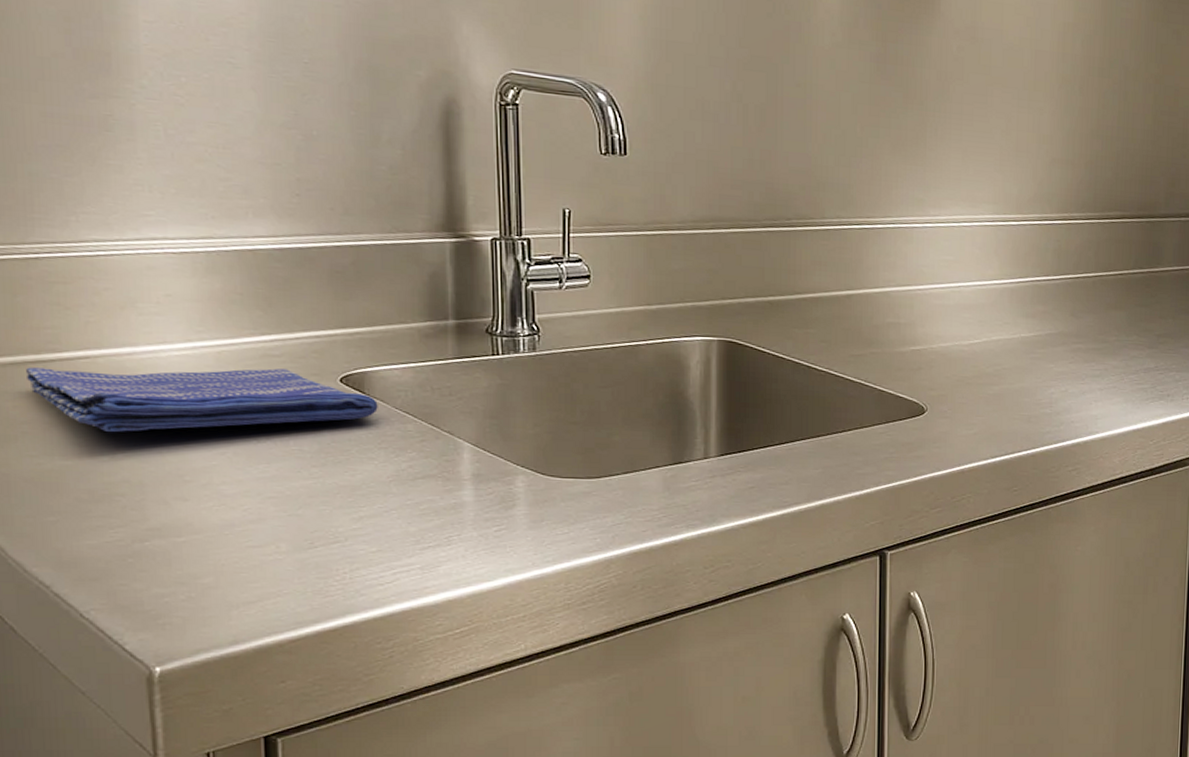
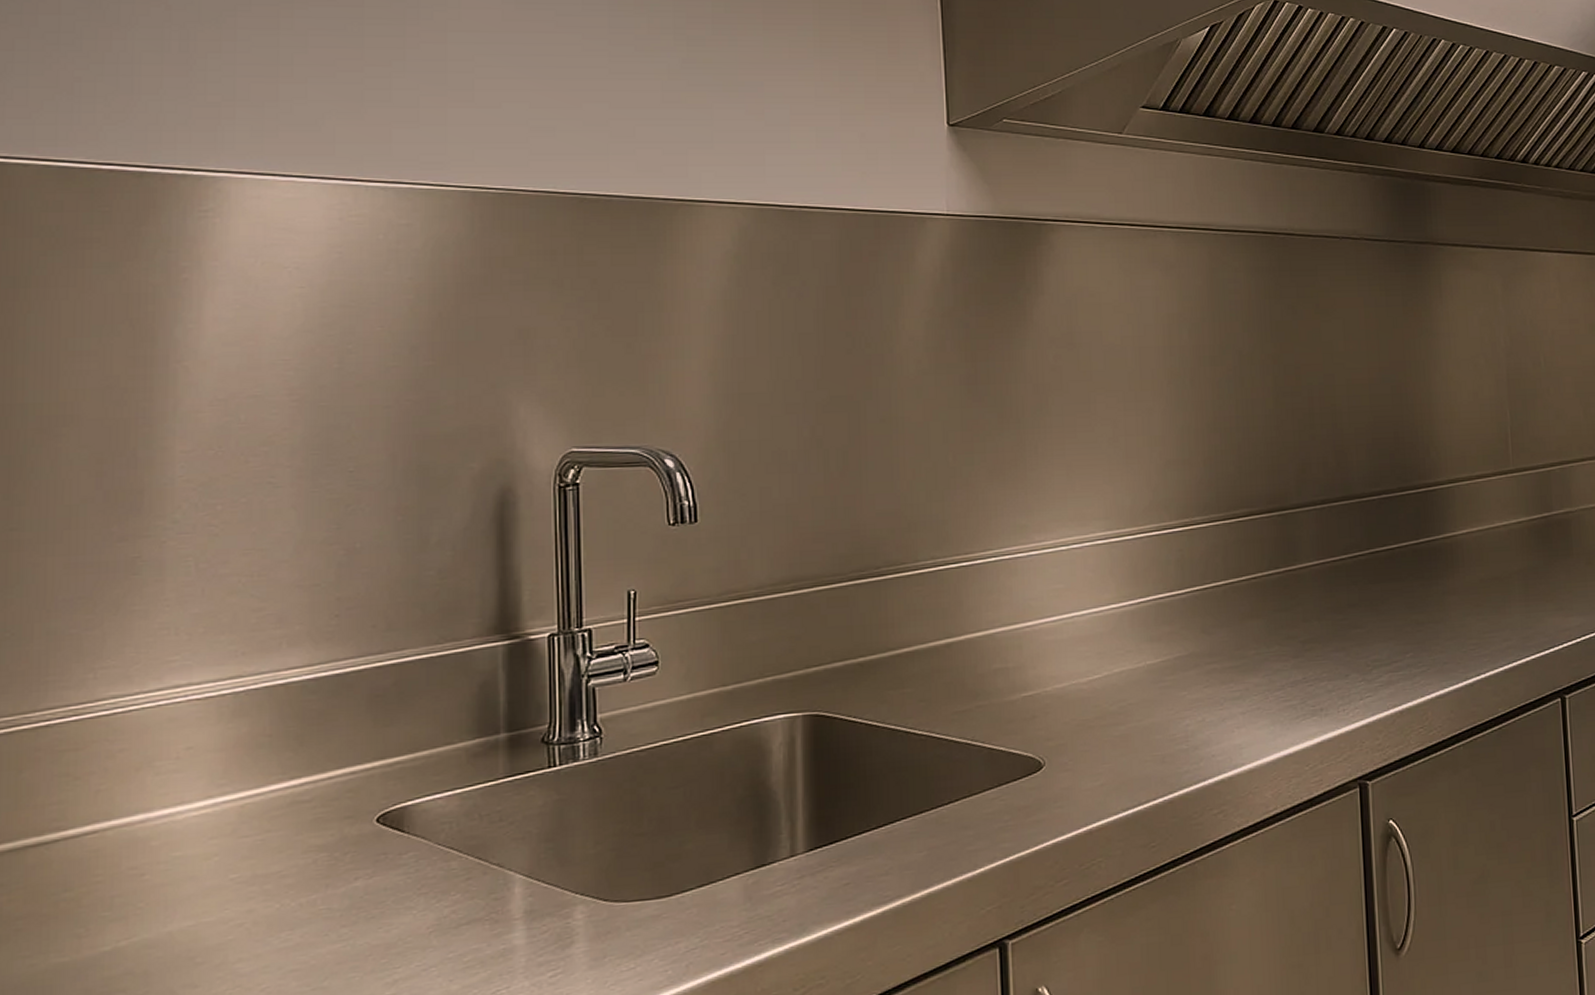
dish towel: present [26,367,378,432] -> none [26,815,418,916]

